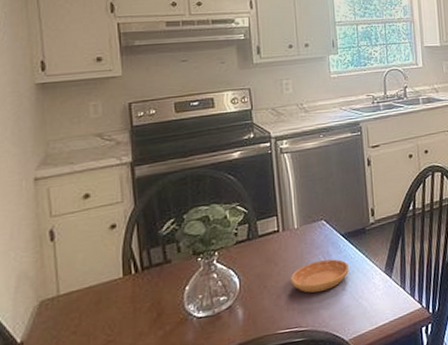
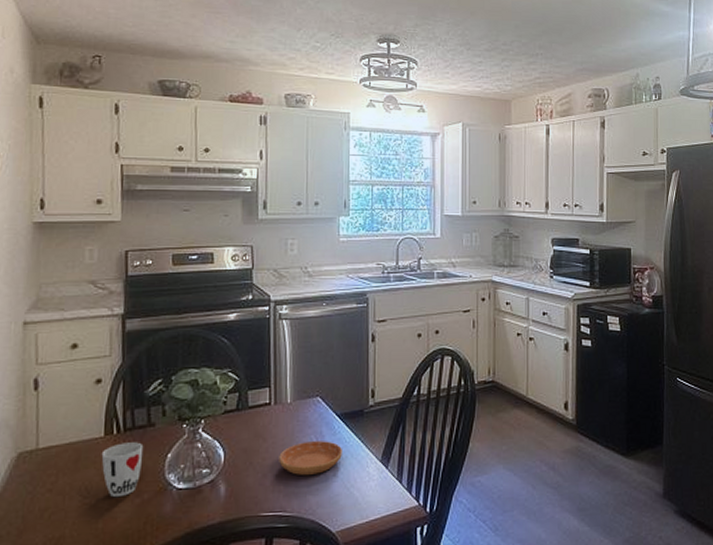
cup: none [121,279,162,333] -> present [101,442,144,498]

